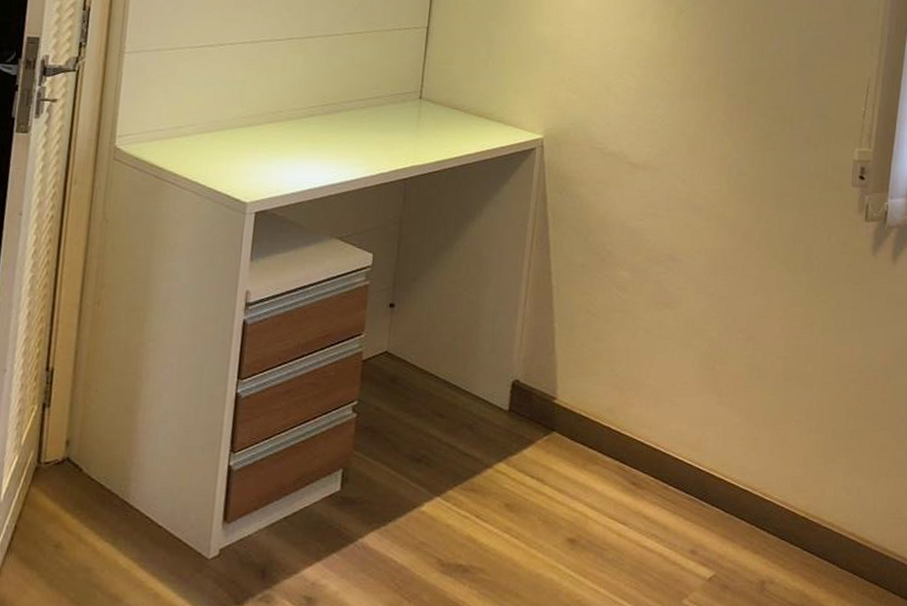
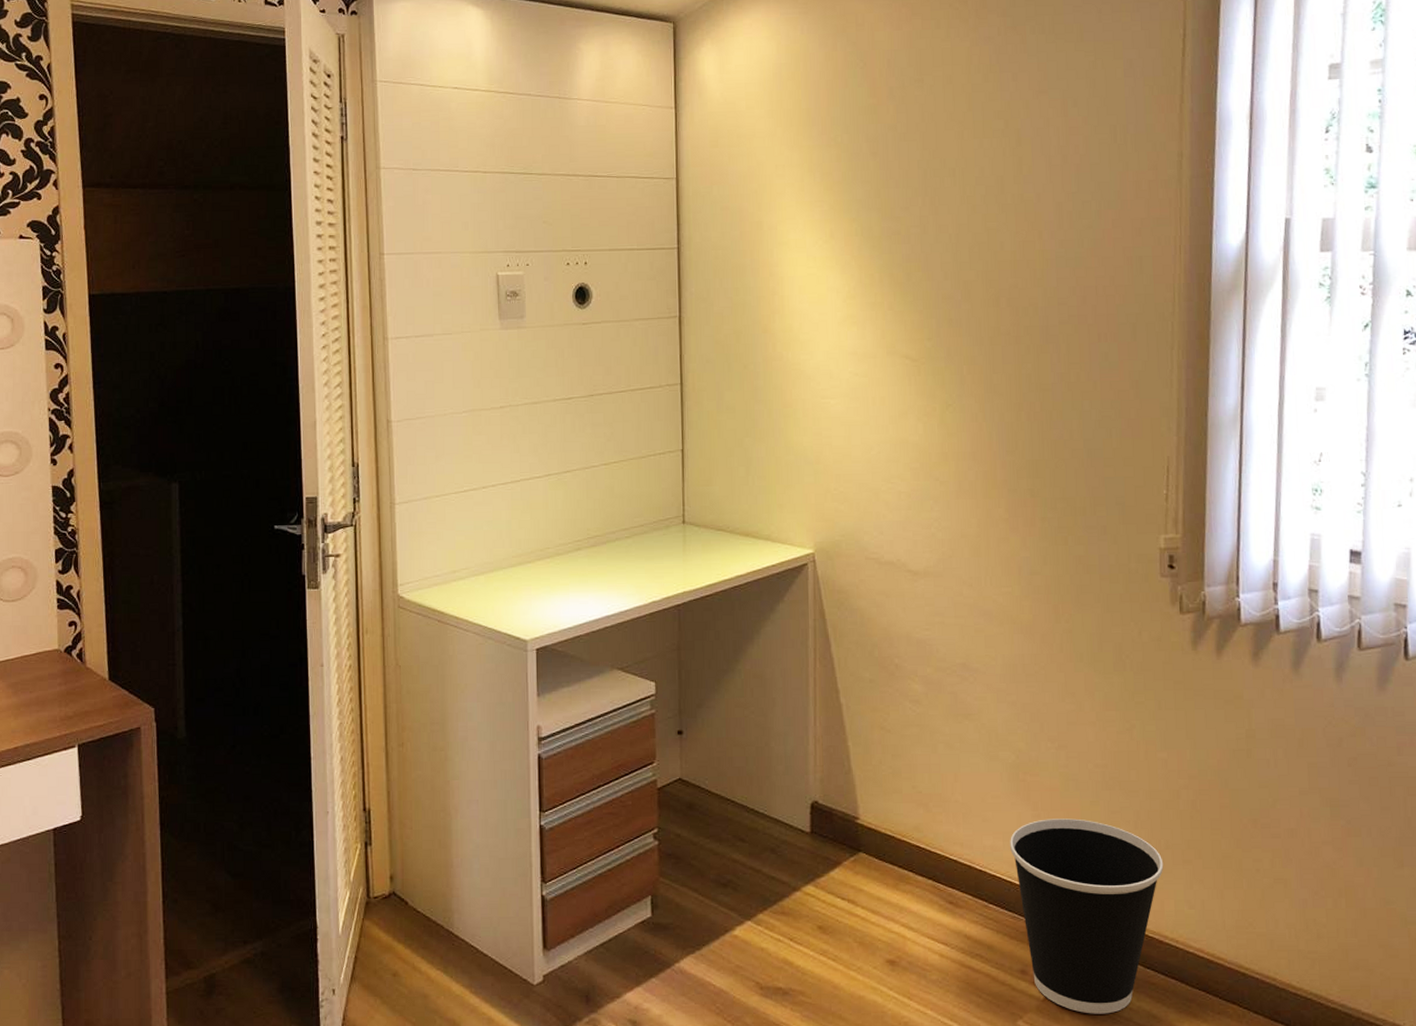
wastebasket: none [694,406,828,594] -> present [1010,818,1164,1014]

